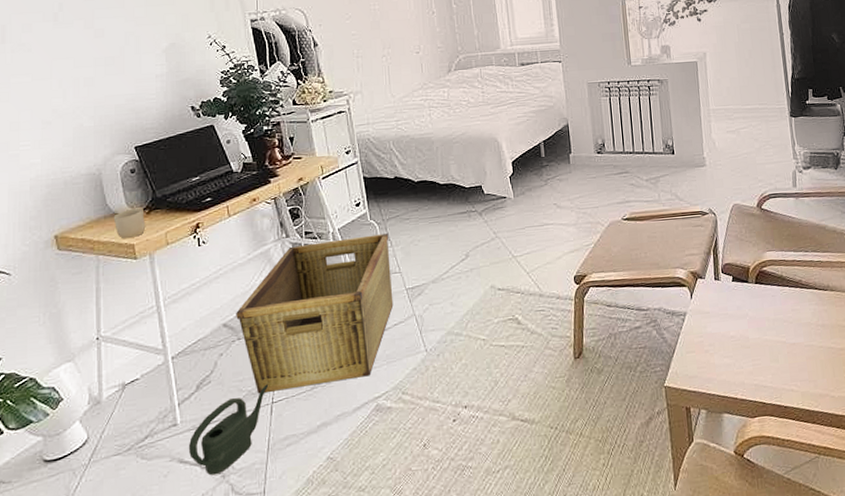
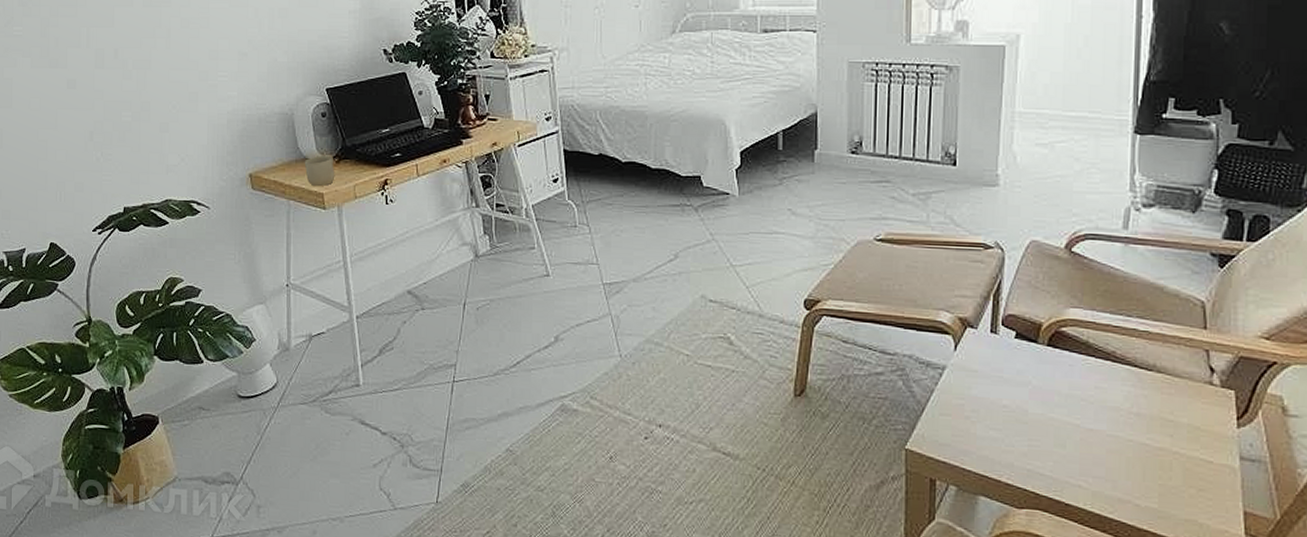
watering can: present [188,384,269,476] -> none [369,361,451,443]
hamper: present [236,233,394,394] -> none [421,217,588,372]

